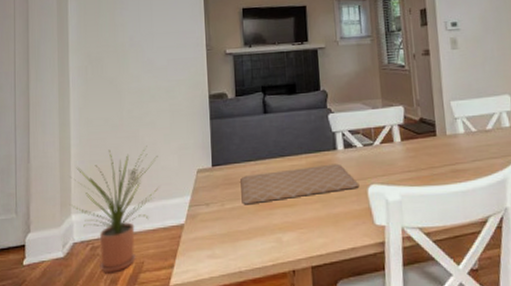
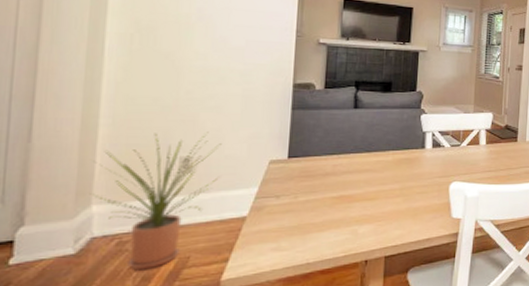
placemat: present [240,163,360,205] -> none [318,161,442,198]

